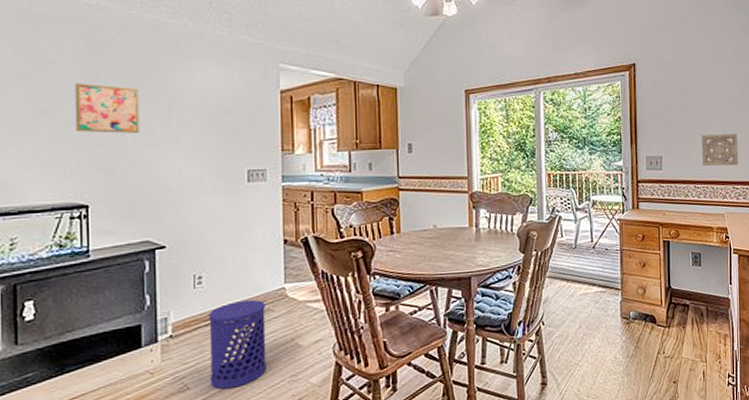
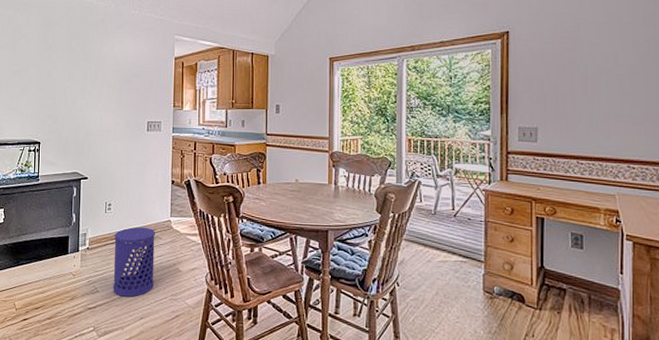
wall art: present [74,82,140,133] -> none [35,51,76,89]
wall ornament: present [701,134,738,166] -> none [588,107,636,143]

